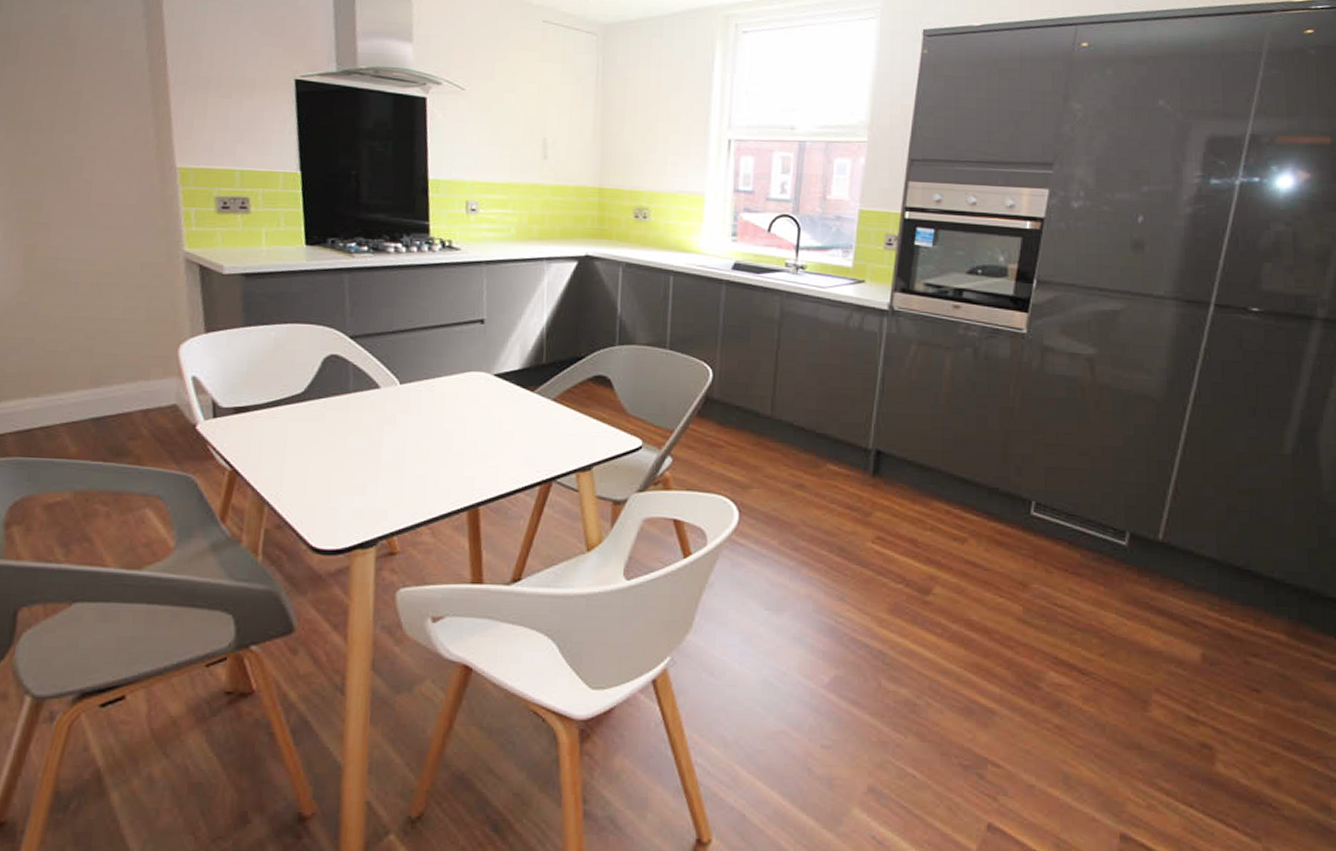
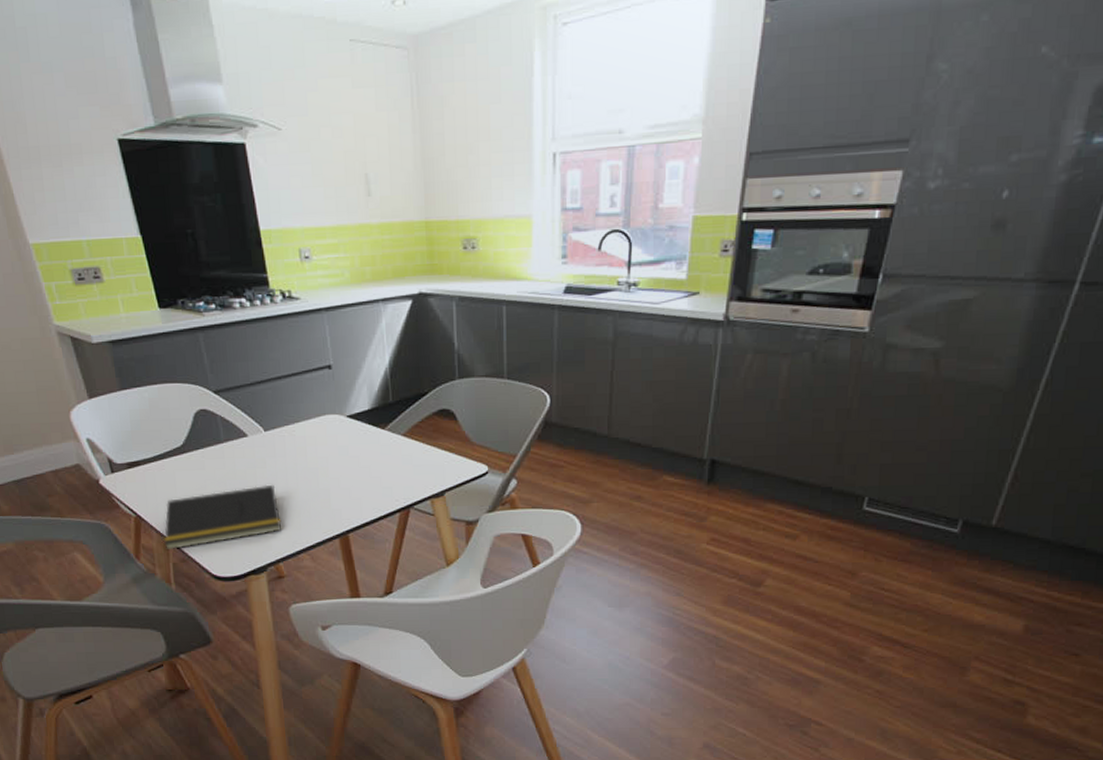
notepad: none [259,443,404,514] -> present [163,484,282,551]

